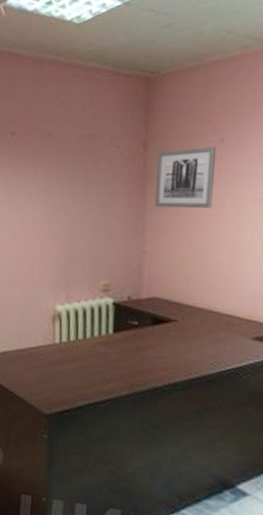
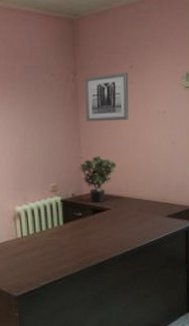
potted plant: none [140,251,190,311] -> present [79,156,116,202]

